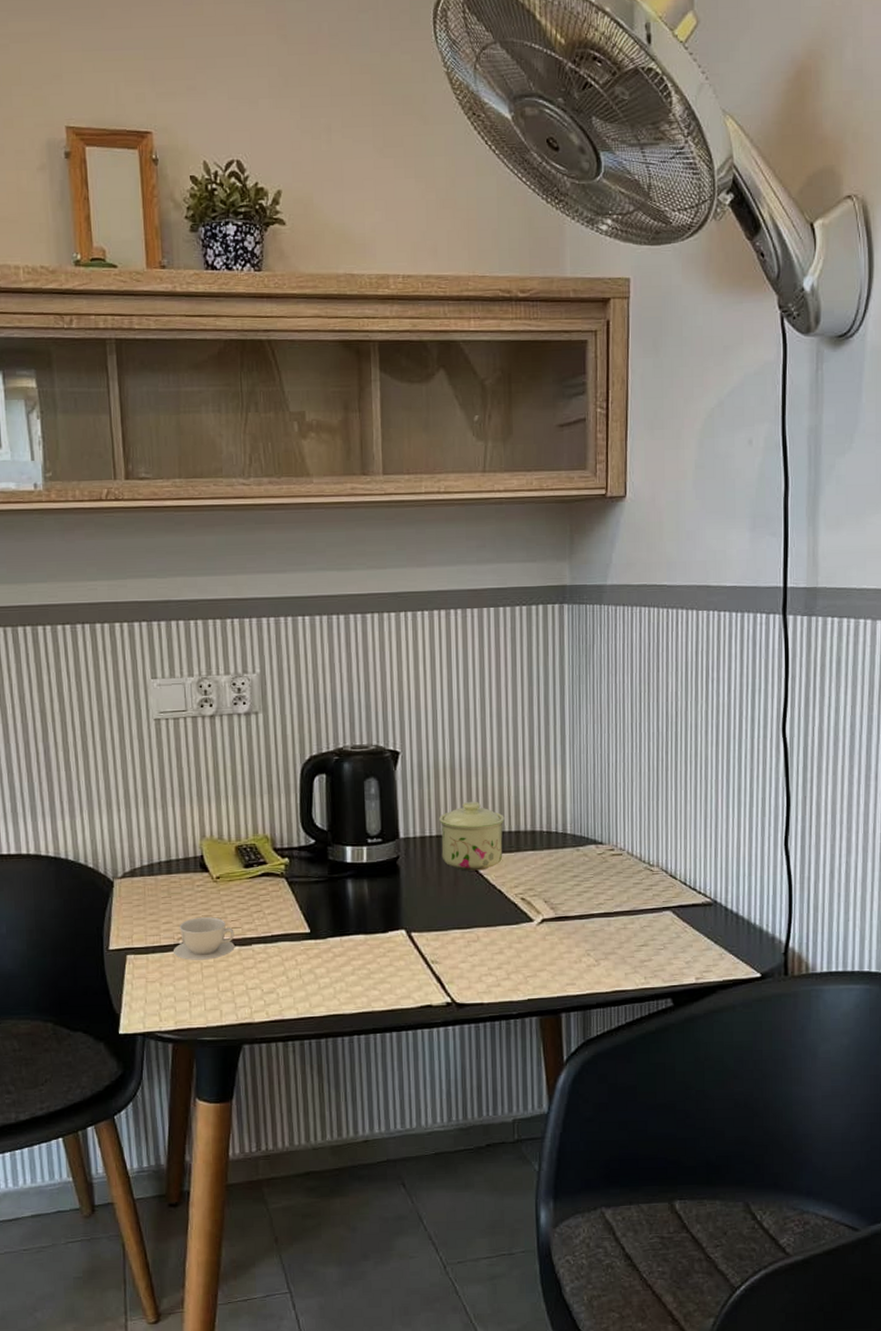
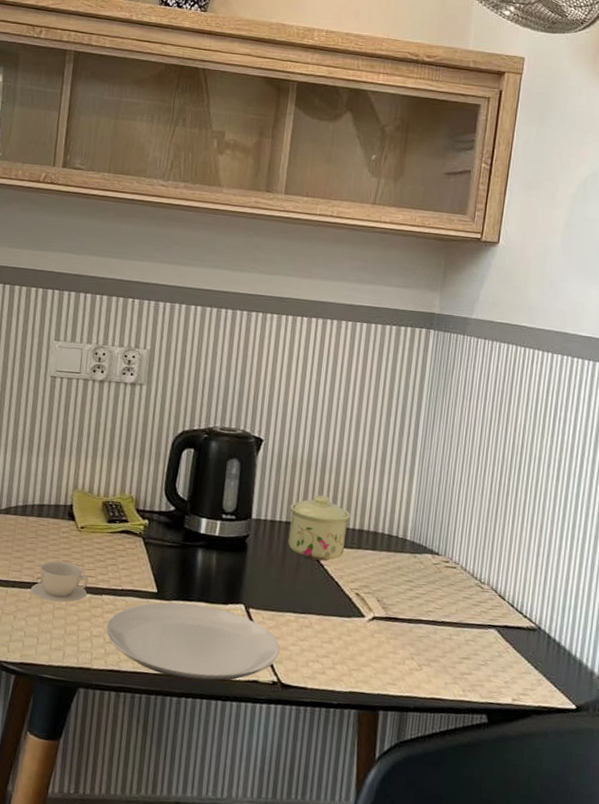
plate: none [262,937,450,1017] -> present [106,602,280,682]

